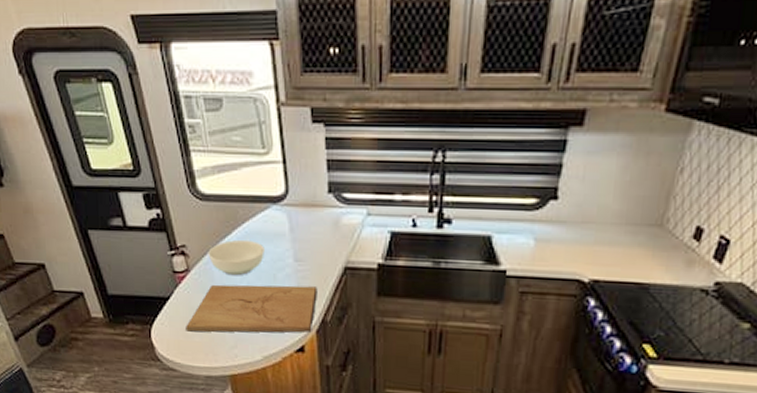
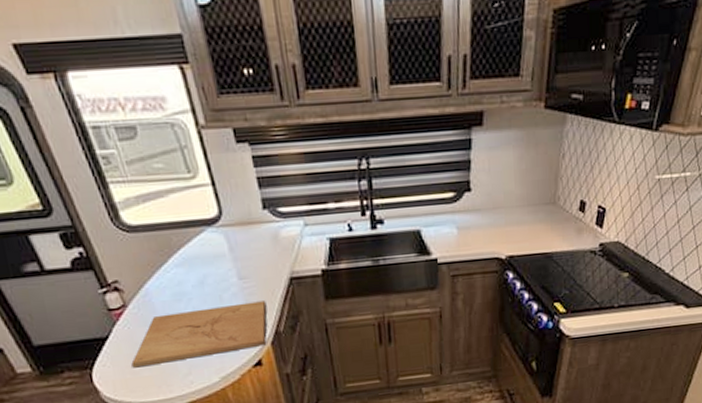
bowl: present [208,239,264,276] -> none [144,265,207,304]

